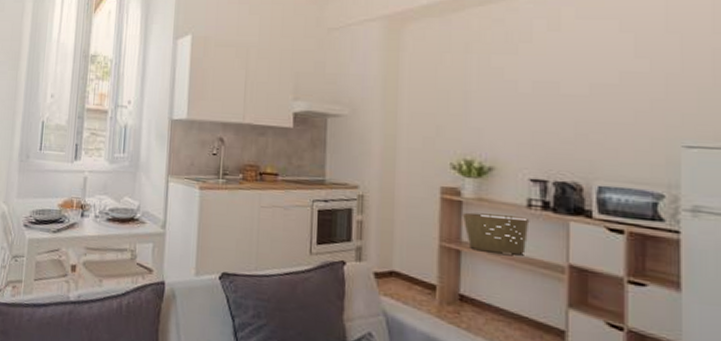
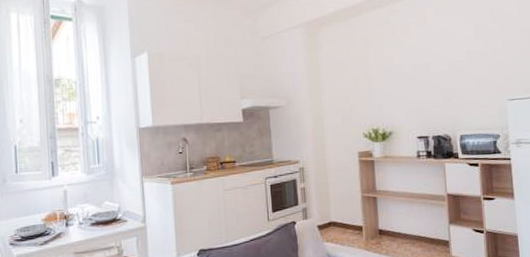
basket: present [462,212,528,256] -> none [375,165,419,196]

